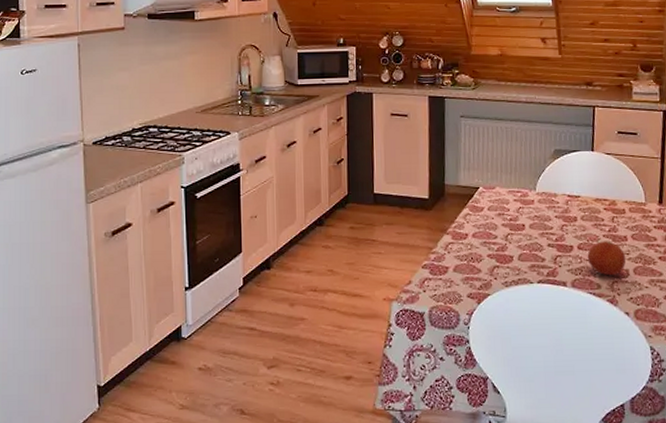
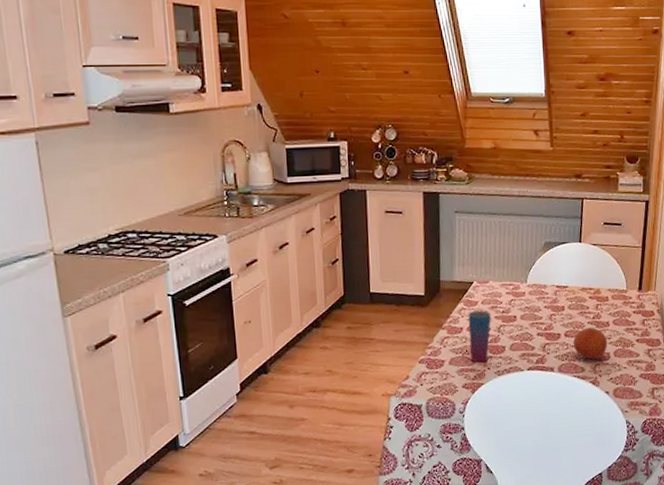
cup: none [473,217,498,272] -> present [468,310,491,363]

